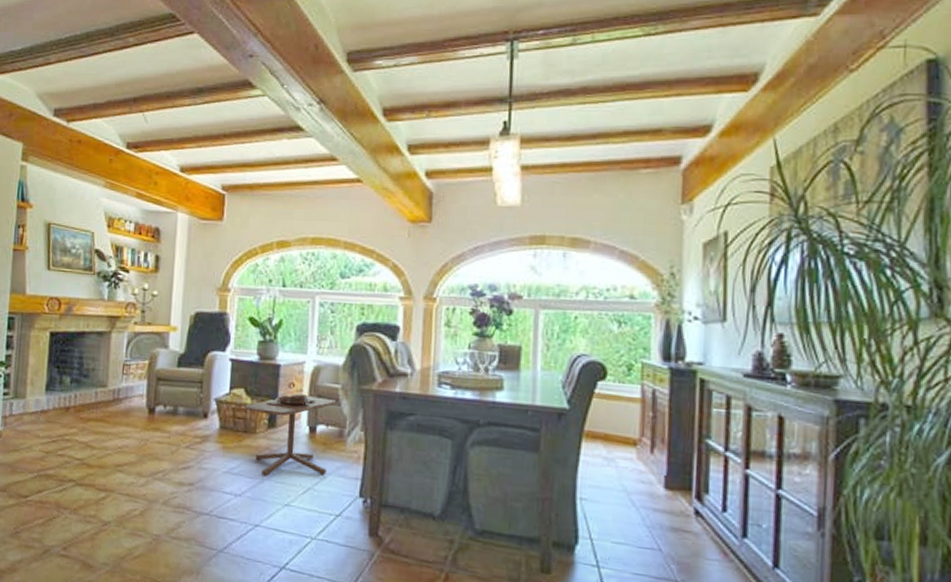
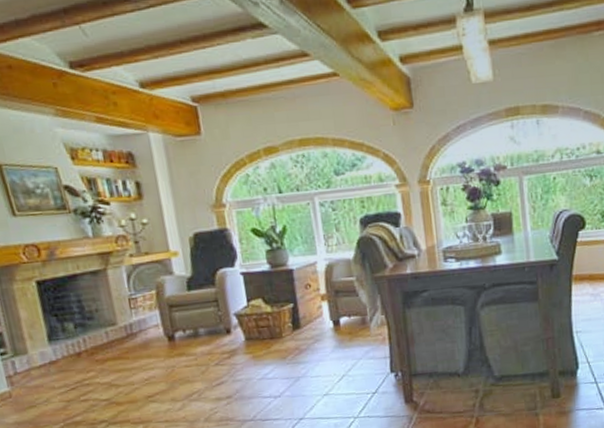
side table: present [244,393,337,476] -> none [265,291,357,374]

